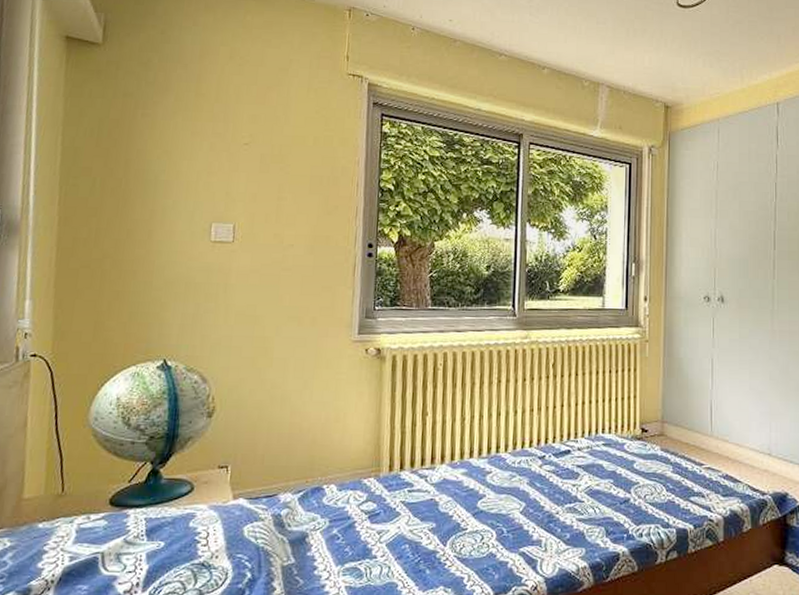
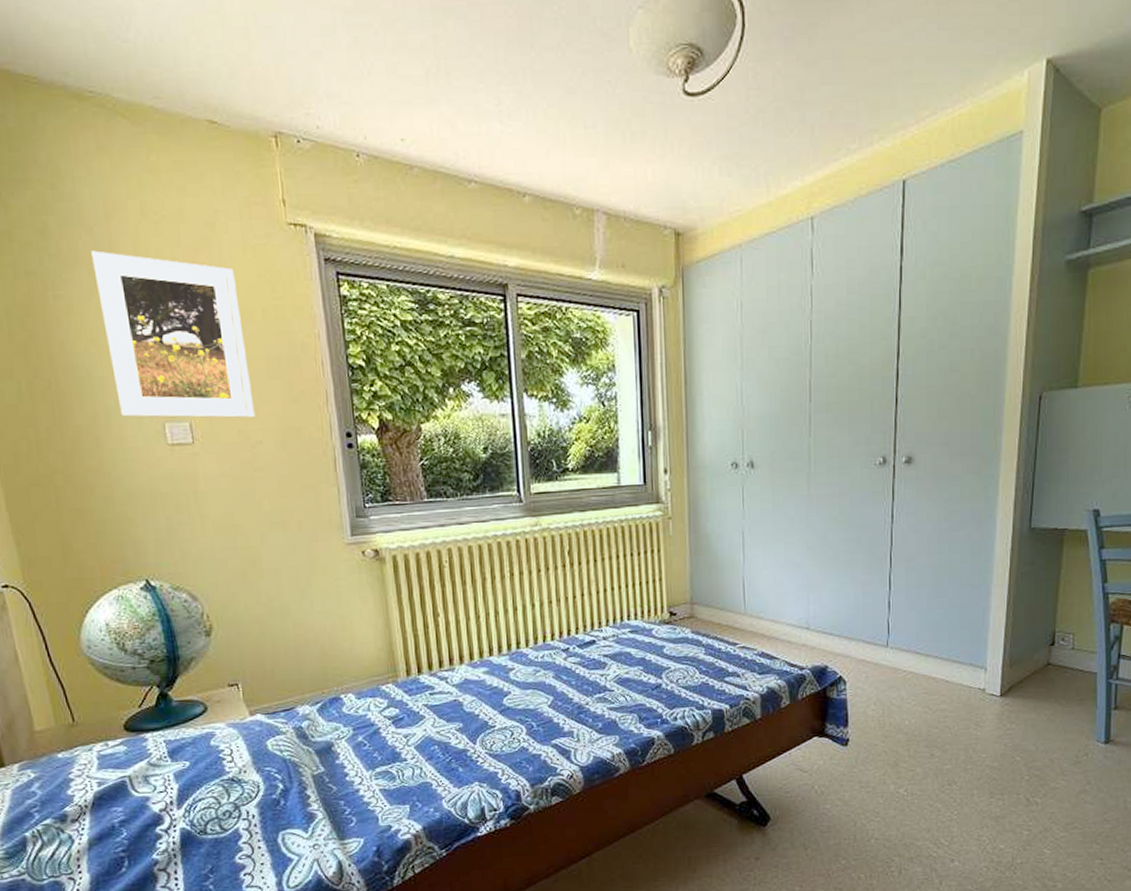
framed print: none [175,81,297,224] -> present [90,250,255,418]

